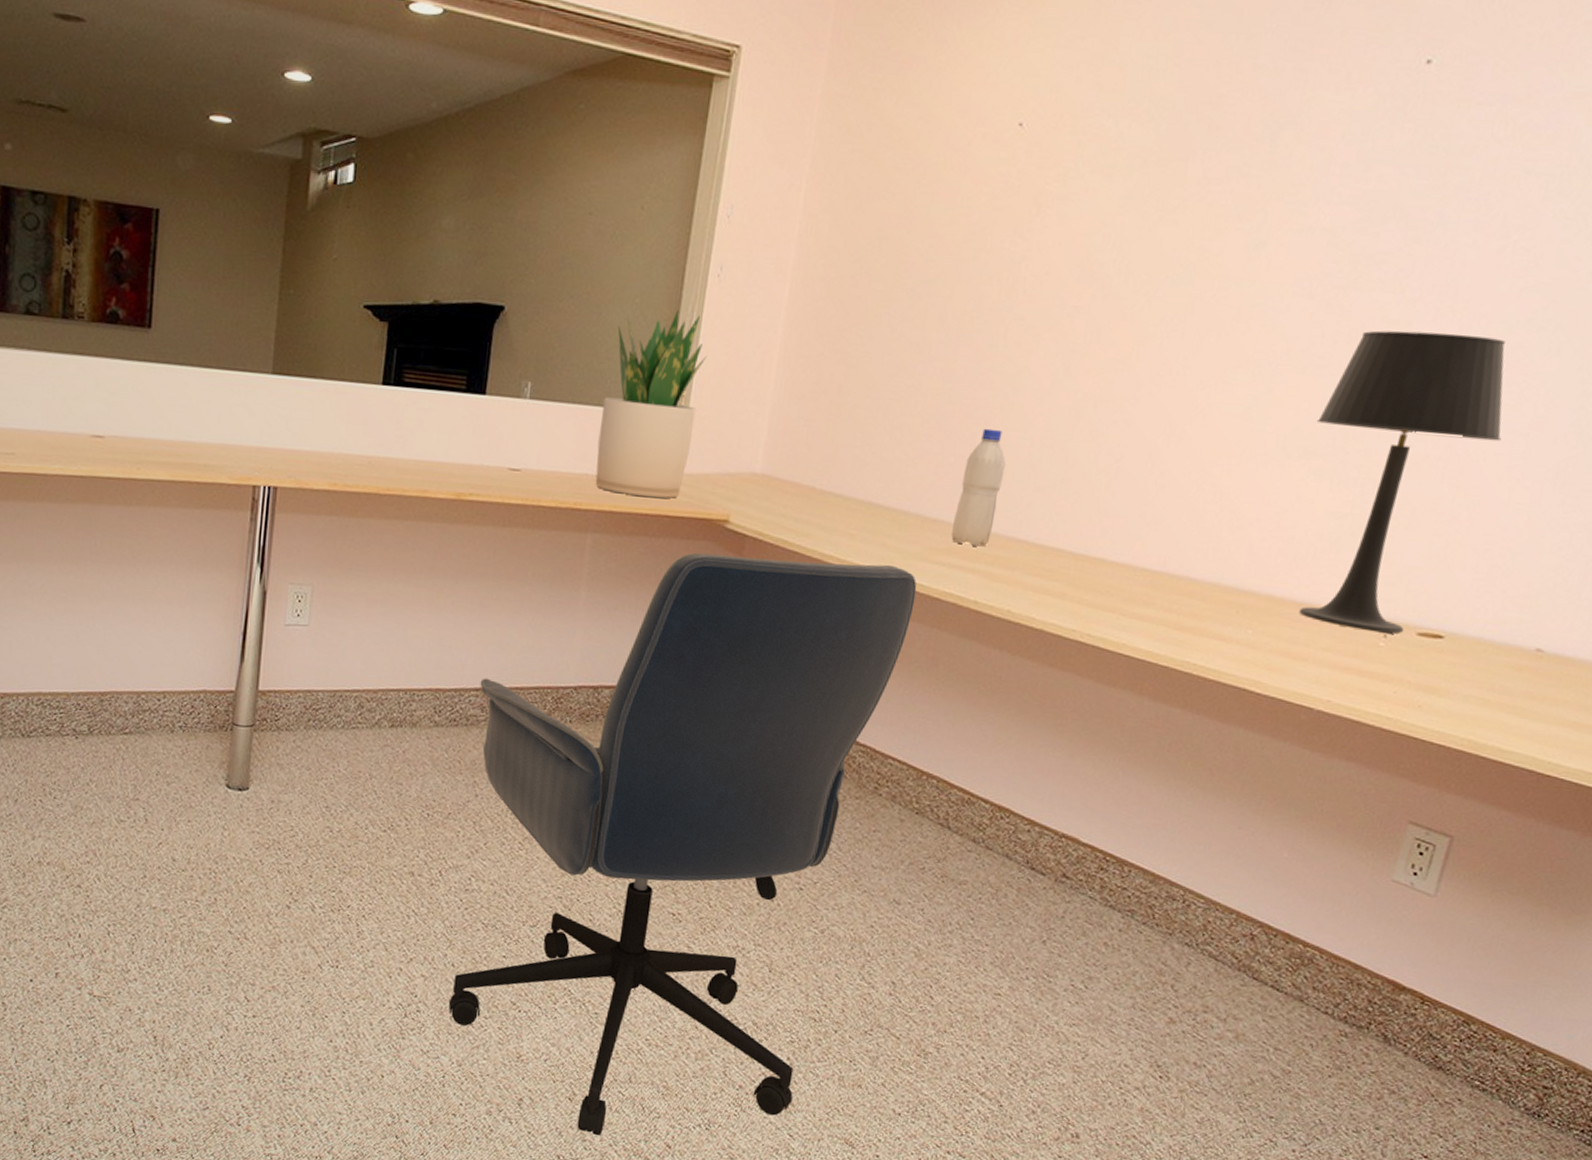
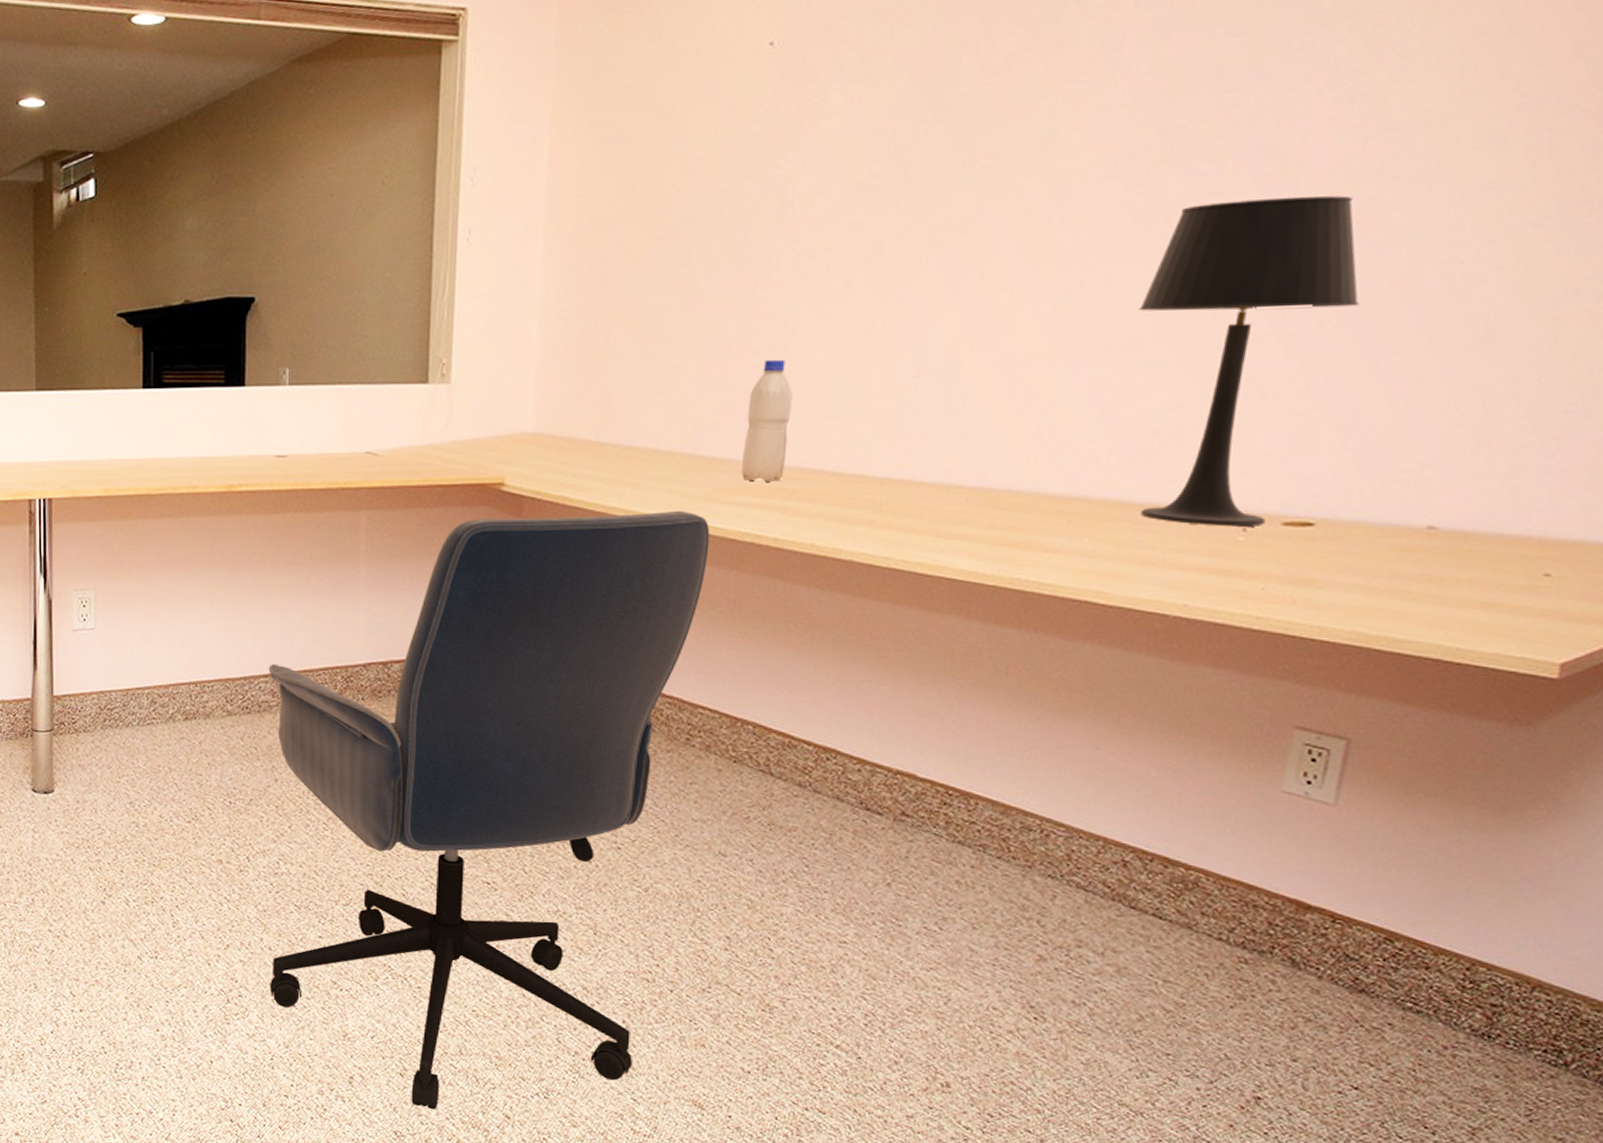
planter: present [595,310,707,499] -> none [362,279,464,469]

